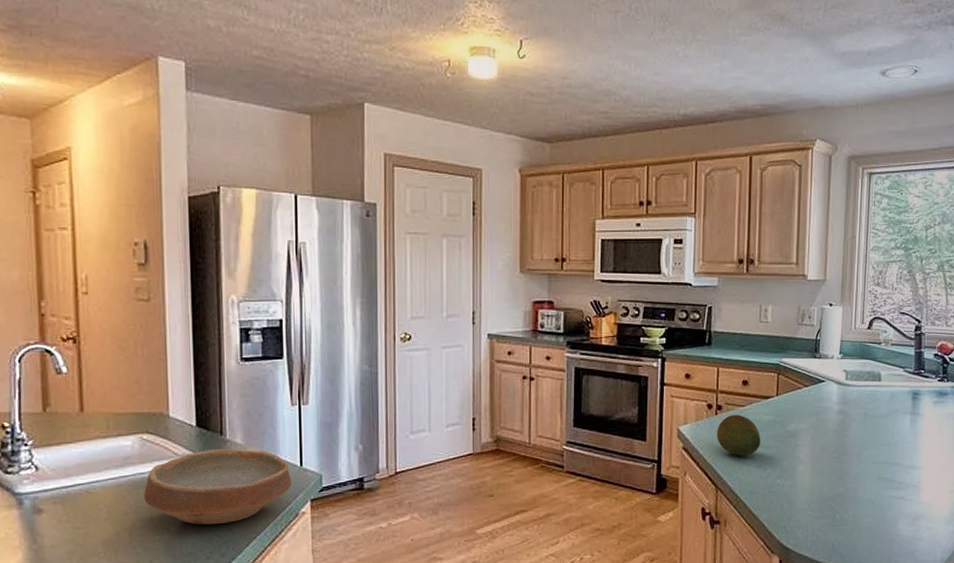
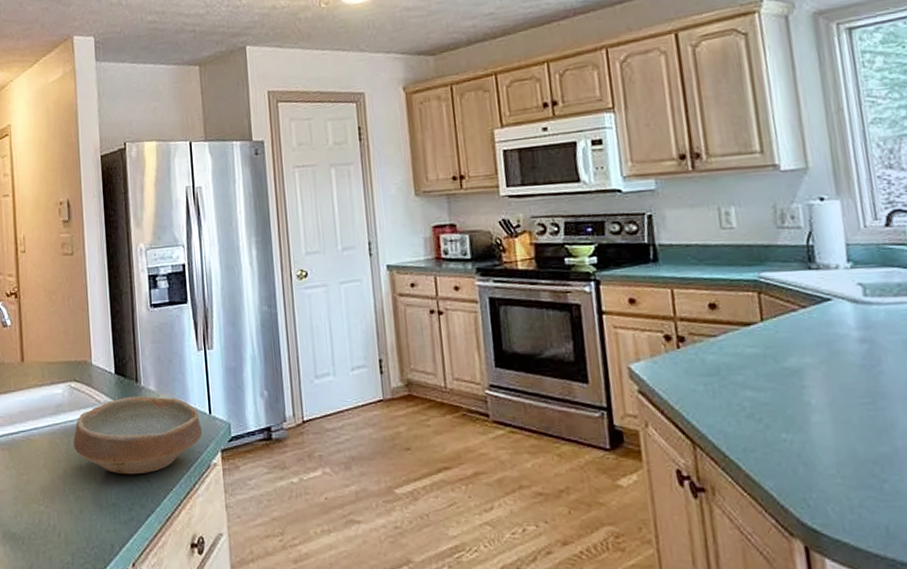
fruit: present [717,415,761,457] -> none [682,347,749,402]

